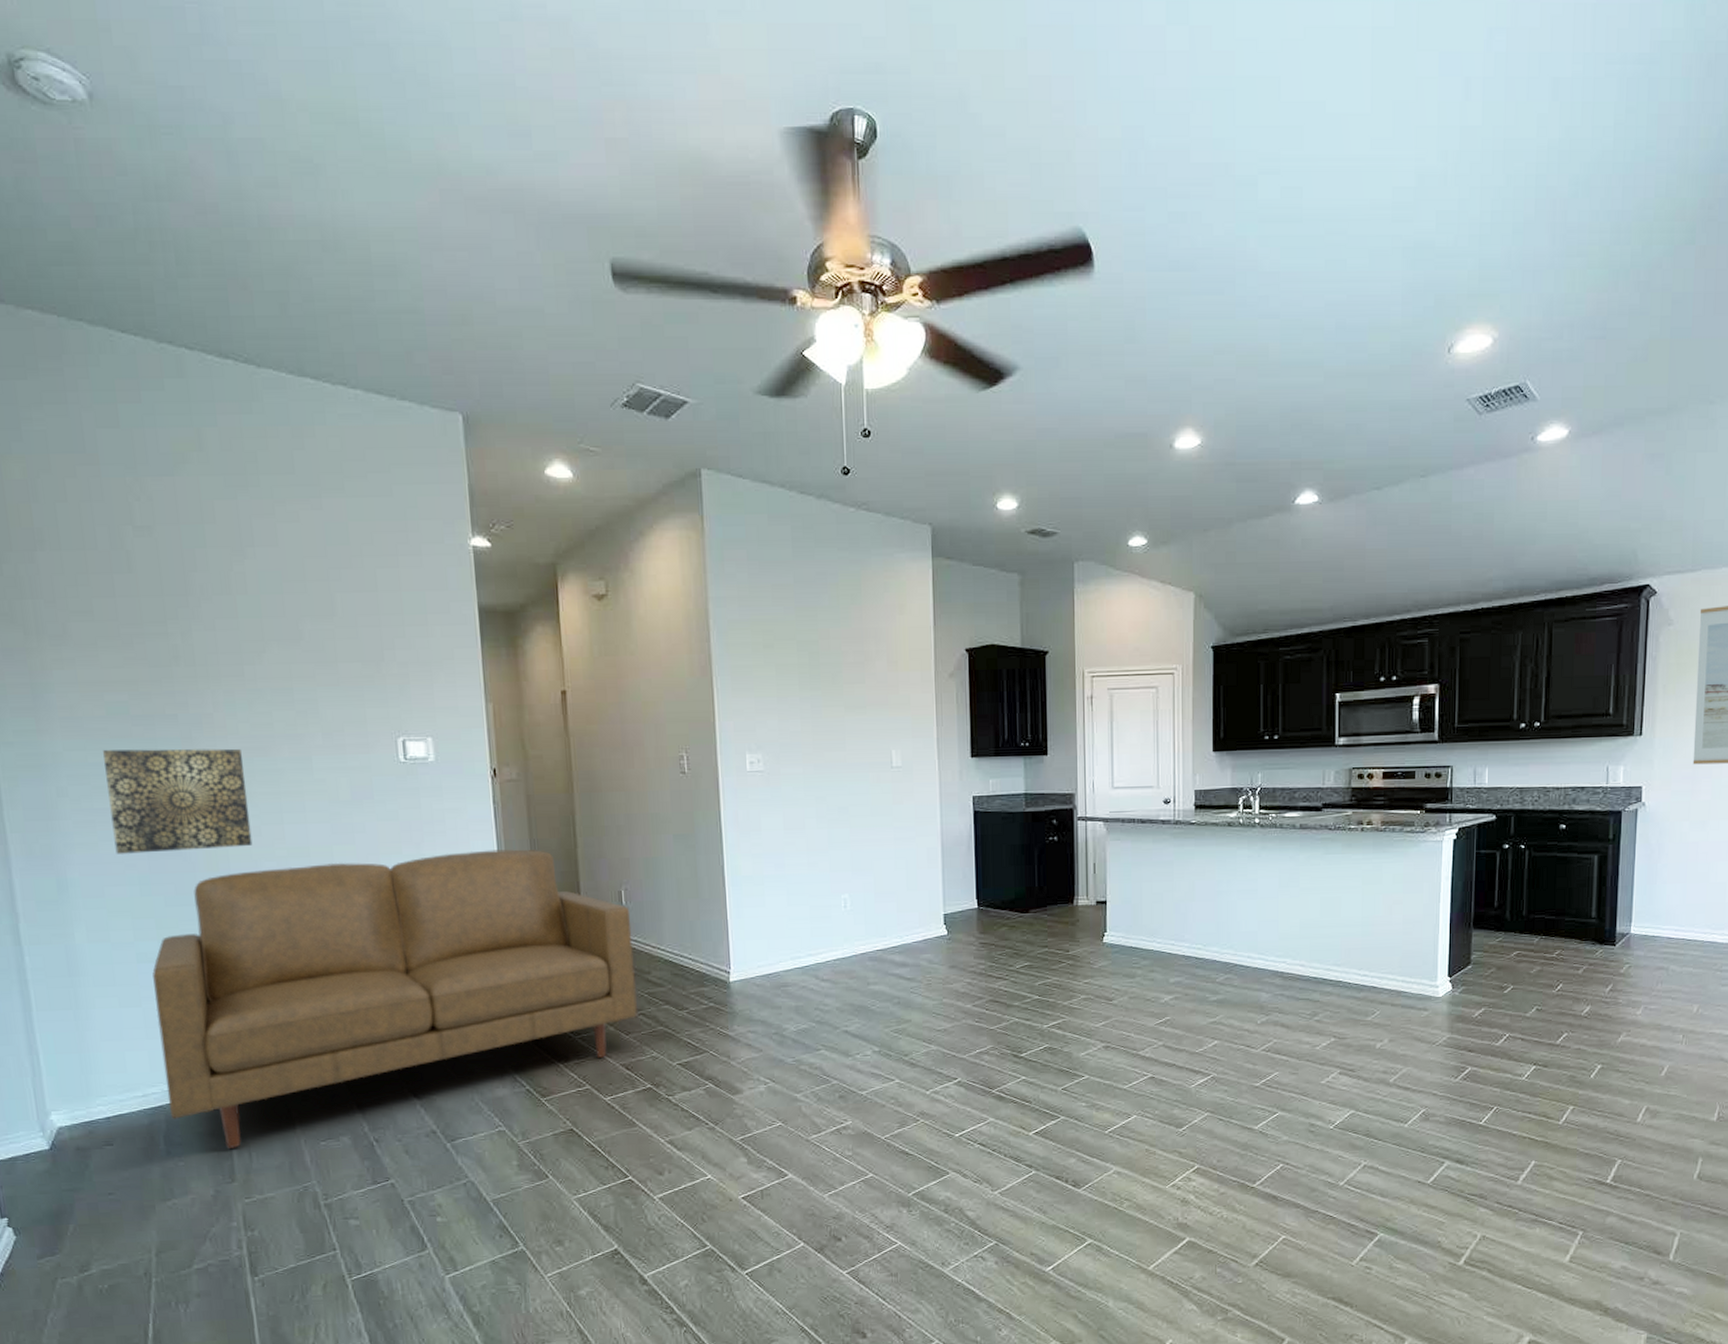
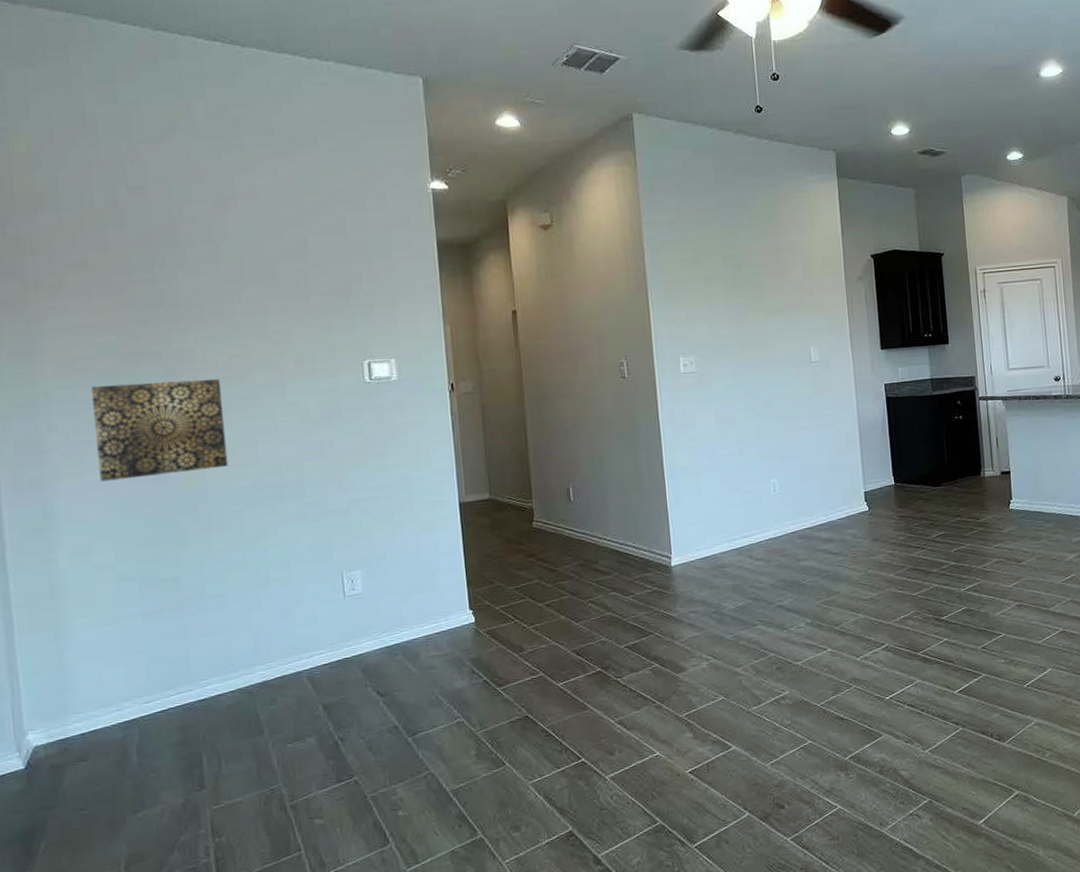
sofa: present [152,849,637,1148] -> none [130,455,587,757]

